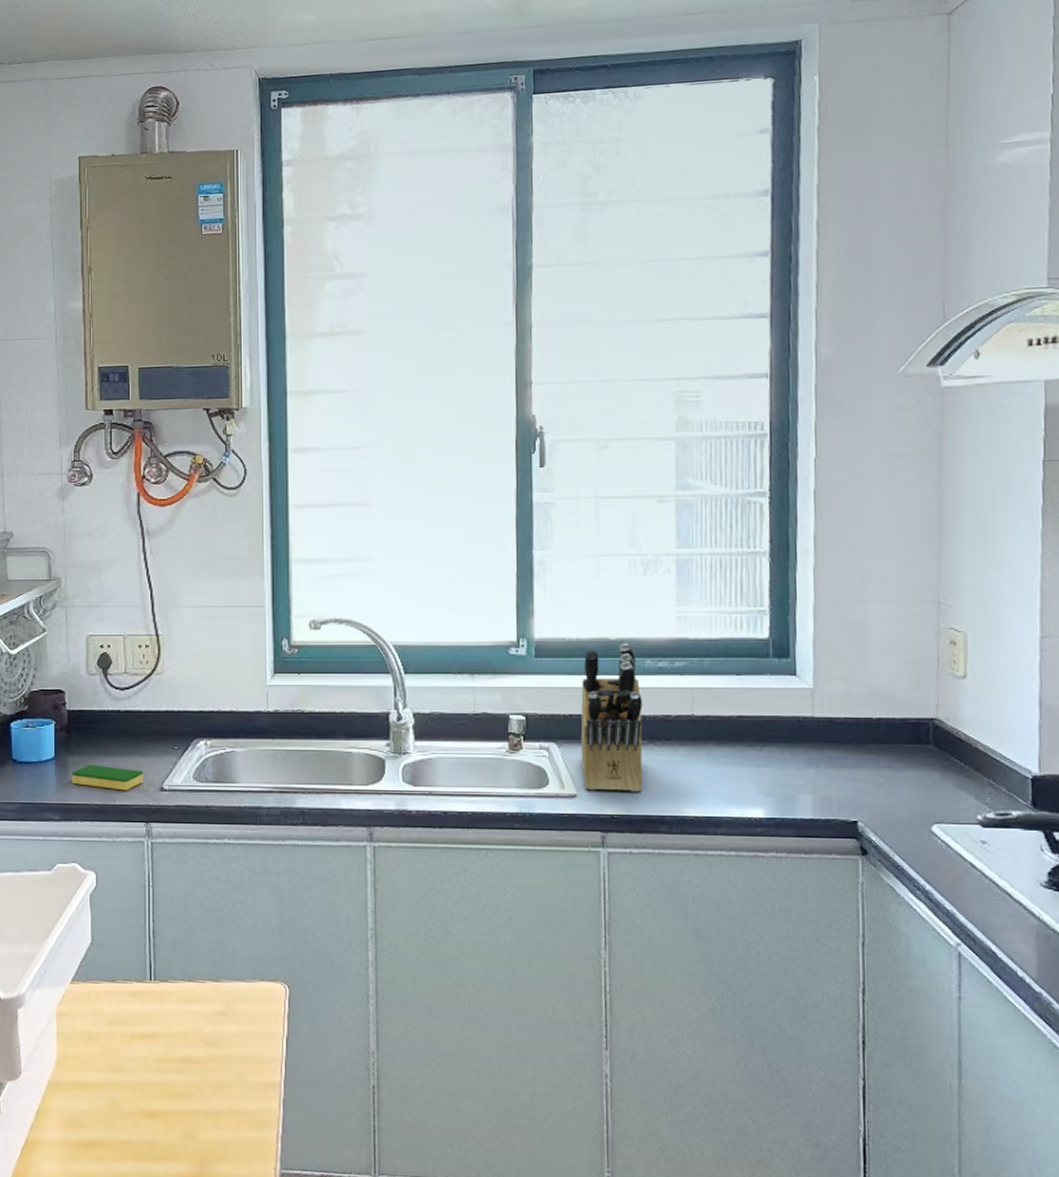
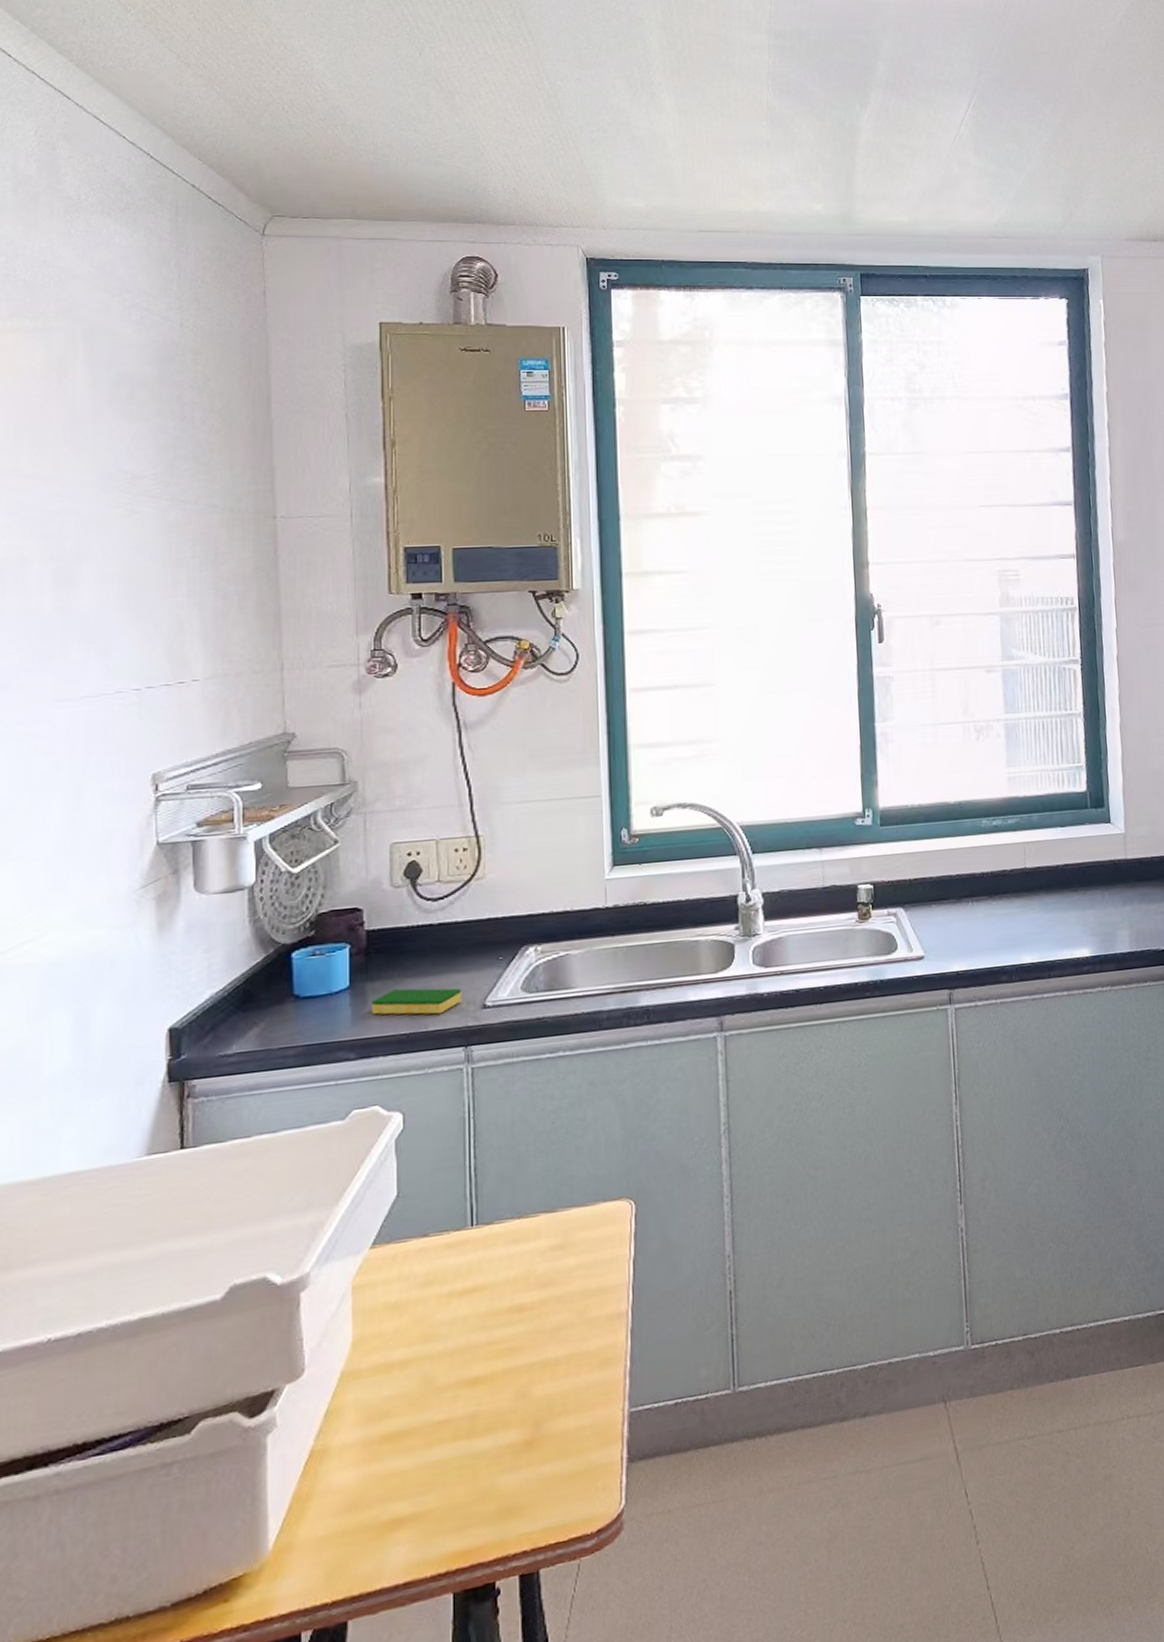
knife block: present [580,642,643,792] -> none [924,805,984,951]

